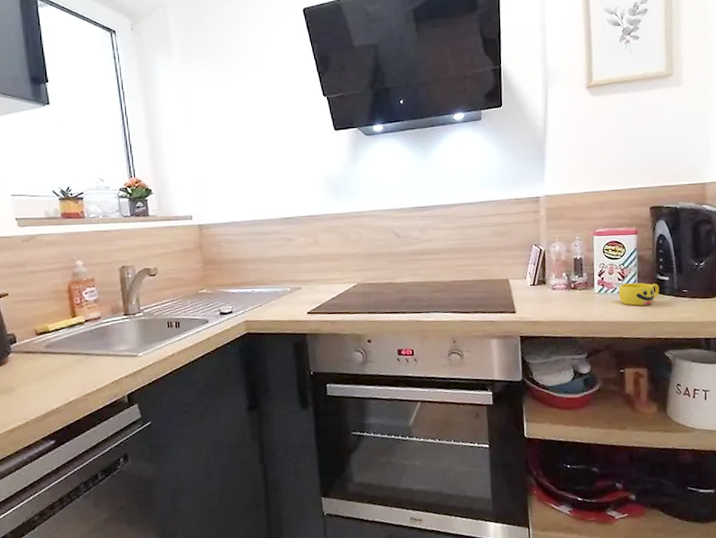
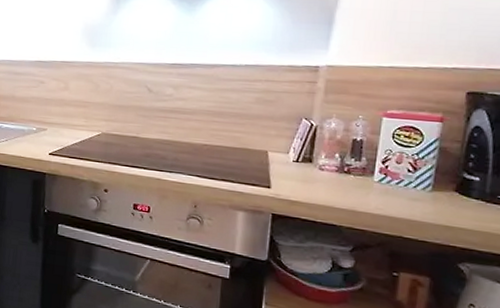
cup: present [618,282,660,306] -> none [404,176,464,206]

